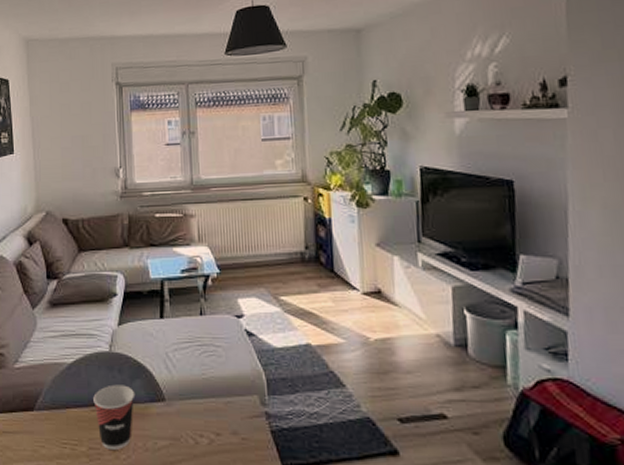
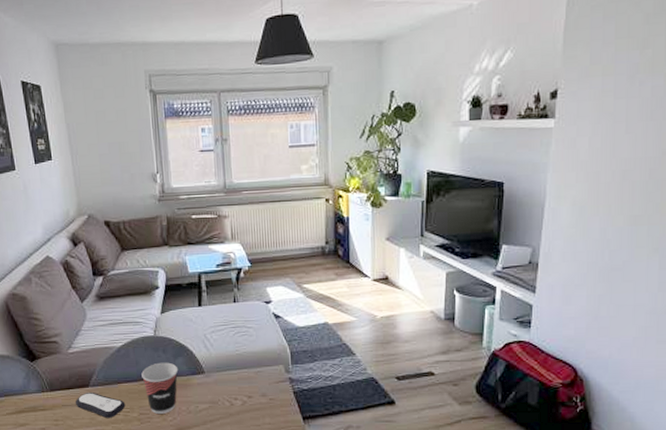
remote control: none [18,416,73,451] -> present [76,392,126,418]

